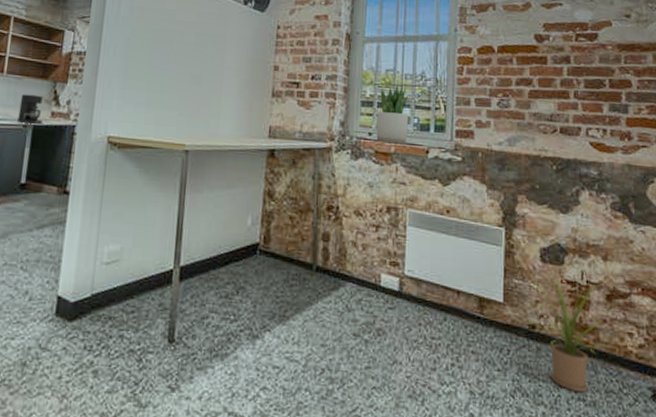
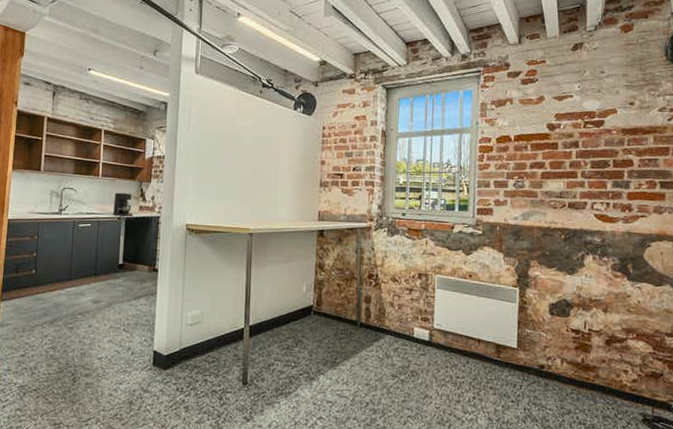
planter: present [376,85,409,143] -> none [409,172,436,221]
house plant: present [523,269,618,393] -> none [534,321,616,418]

